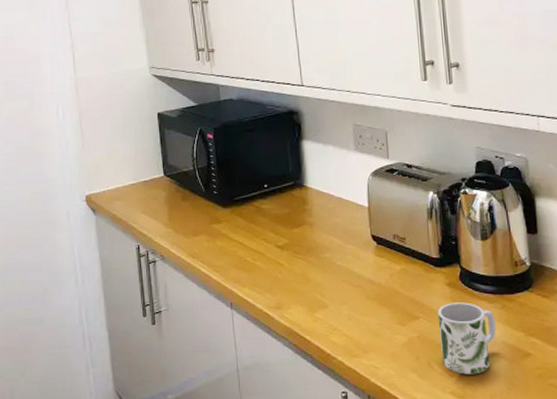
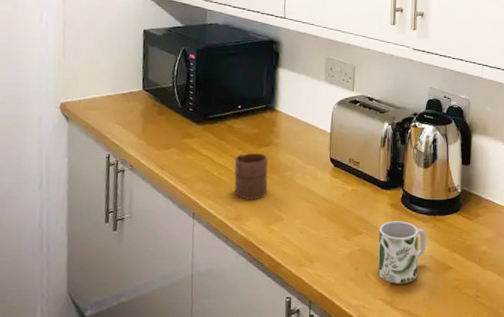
cup: none [267,235,307,287] -> present [234,153,269,200]

